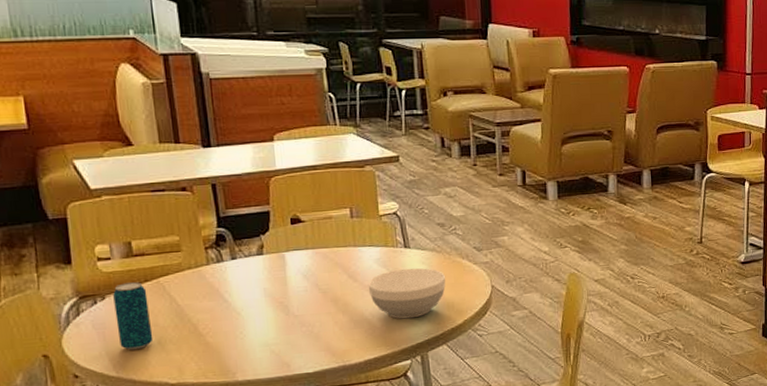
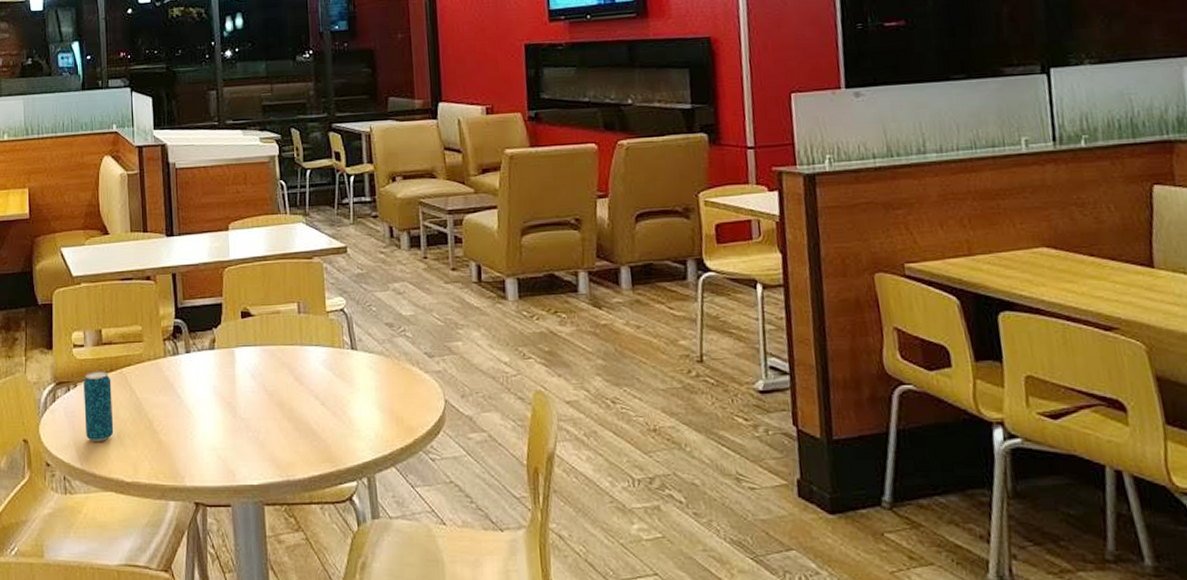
bowl: present [368,267,446,319] -> none [313,373,395,432]

